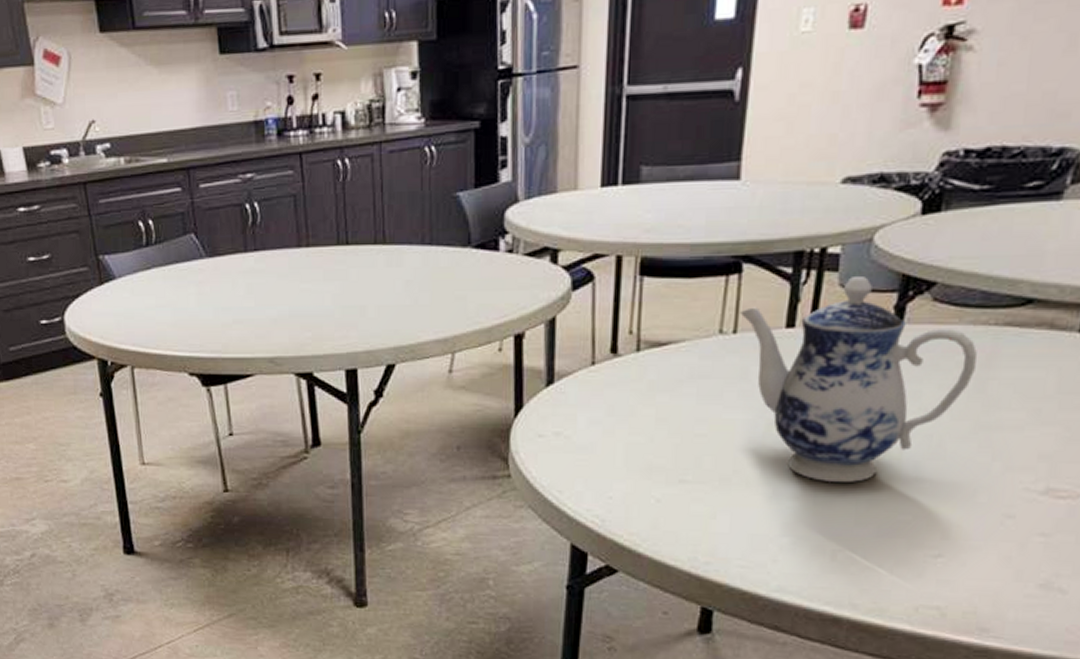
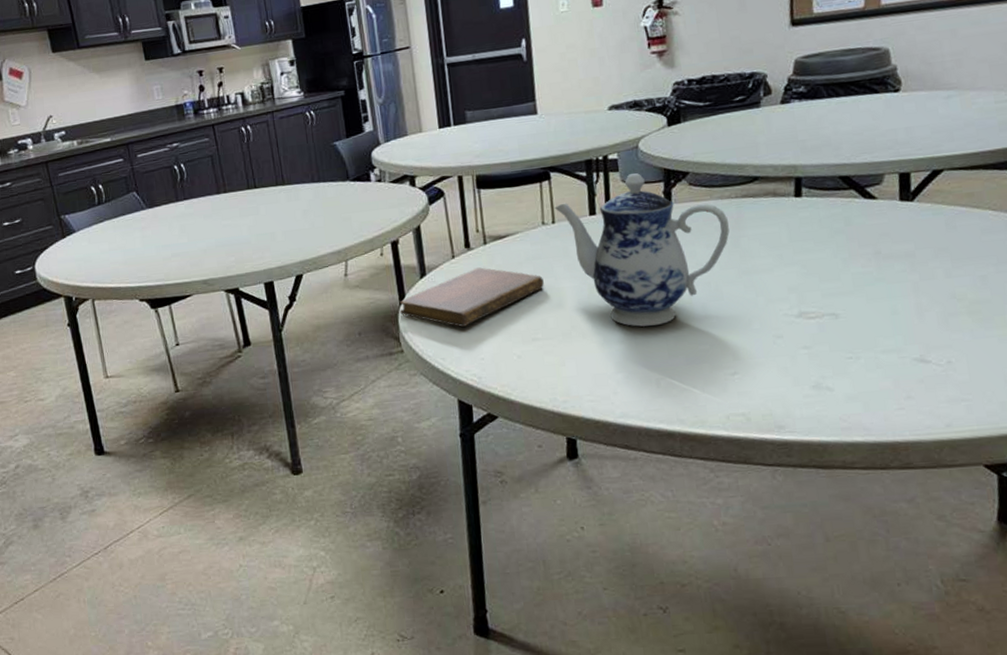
notebook: none [514,381,708,454] -> present [399,267,544,327]

